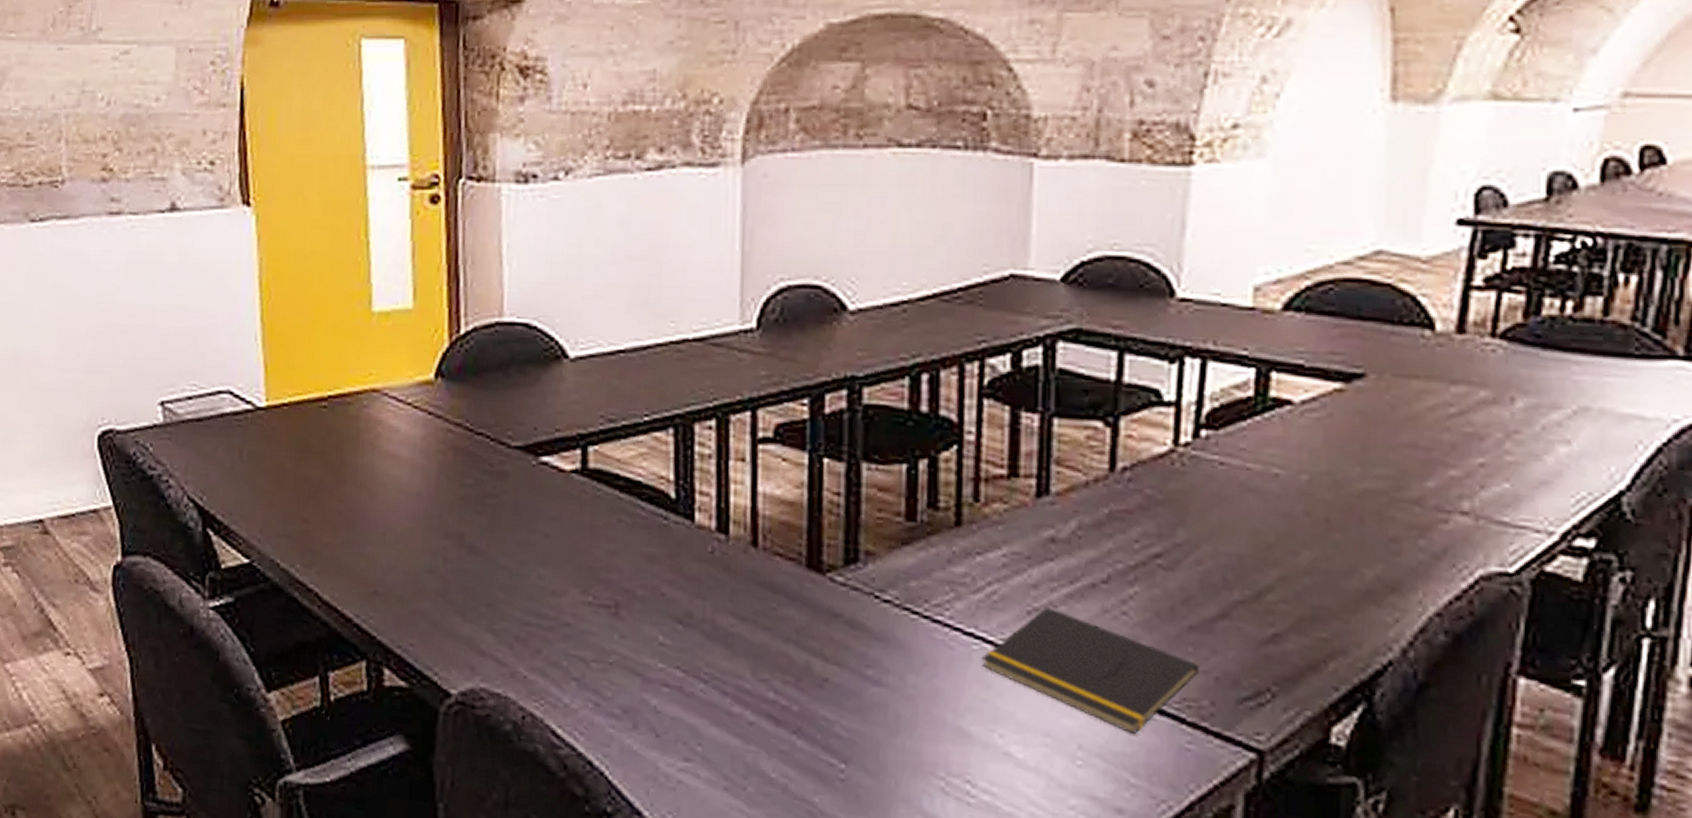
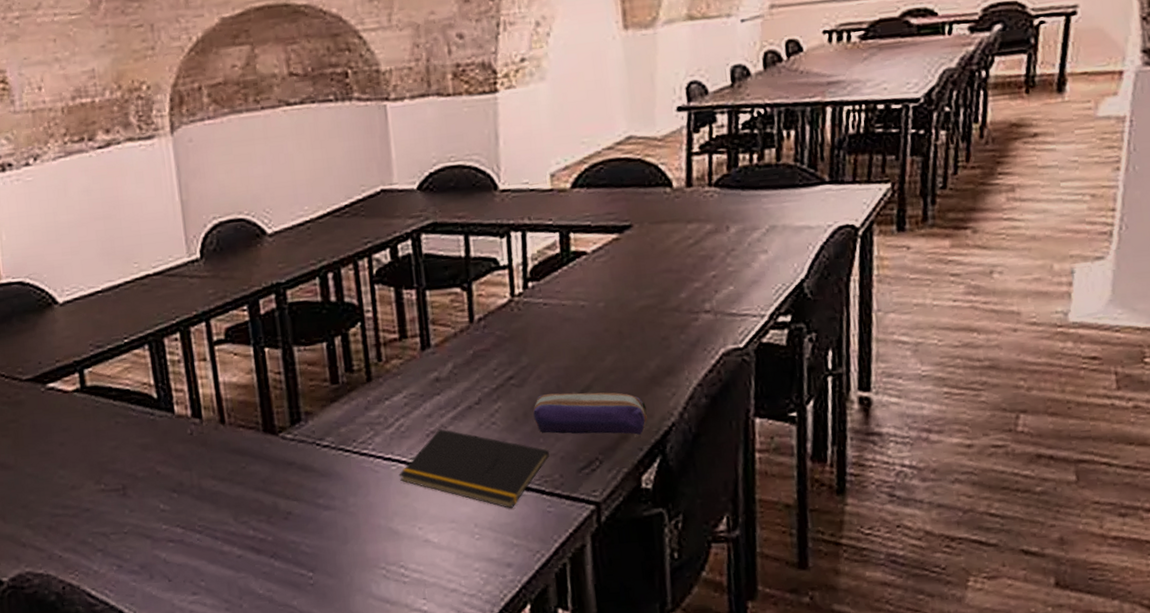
pencil case: none [1184,586,1352,668] -> present [533,392,647,435]

